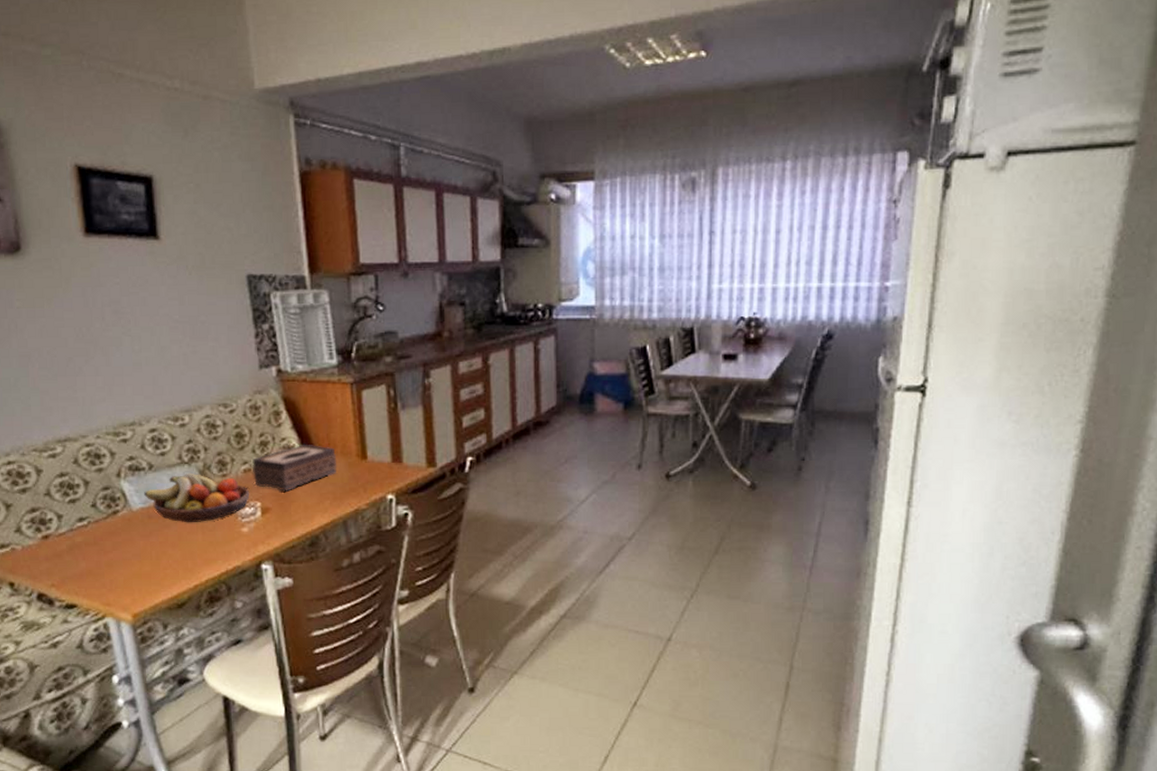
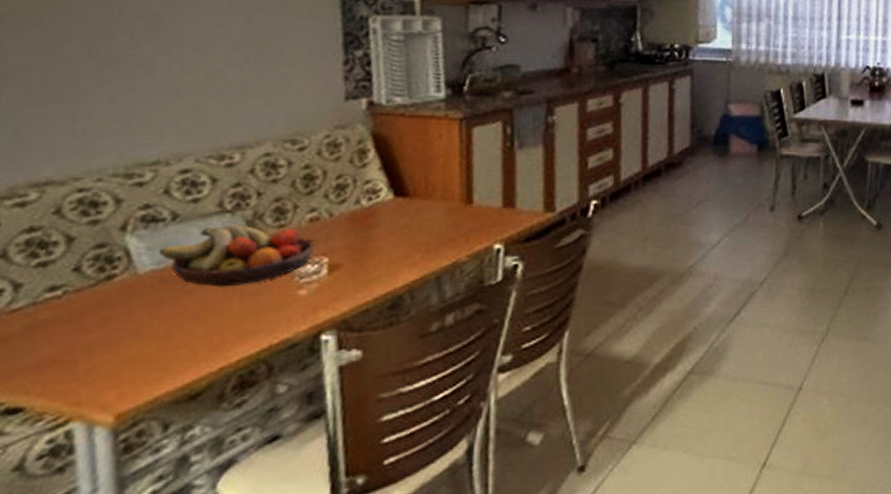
tissue box: present [252,445,337,492] -> none [320,188,436,244]

